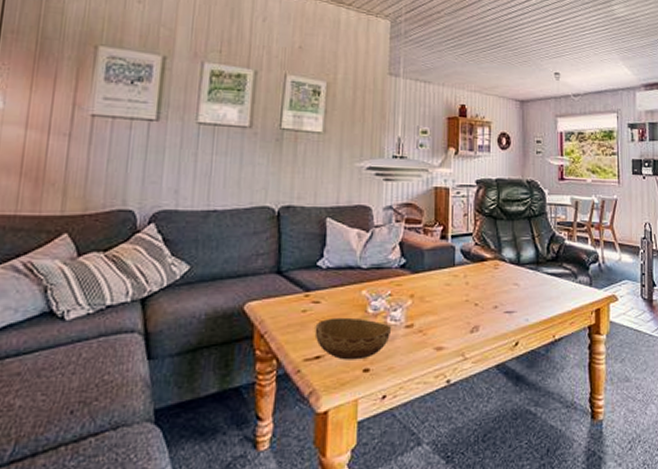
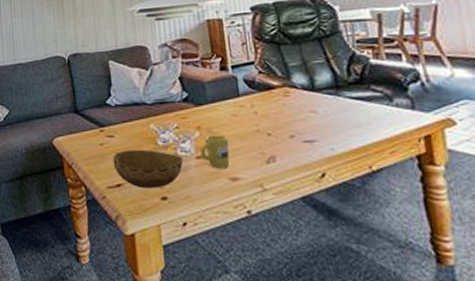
mug: none [410,304,439,338] -> present [200,135,230,168]

